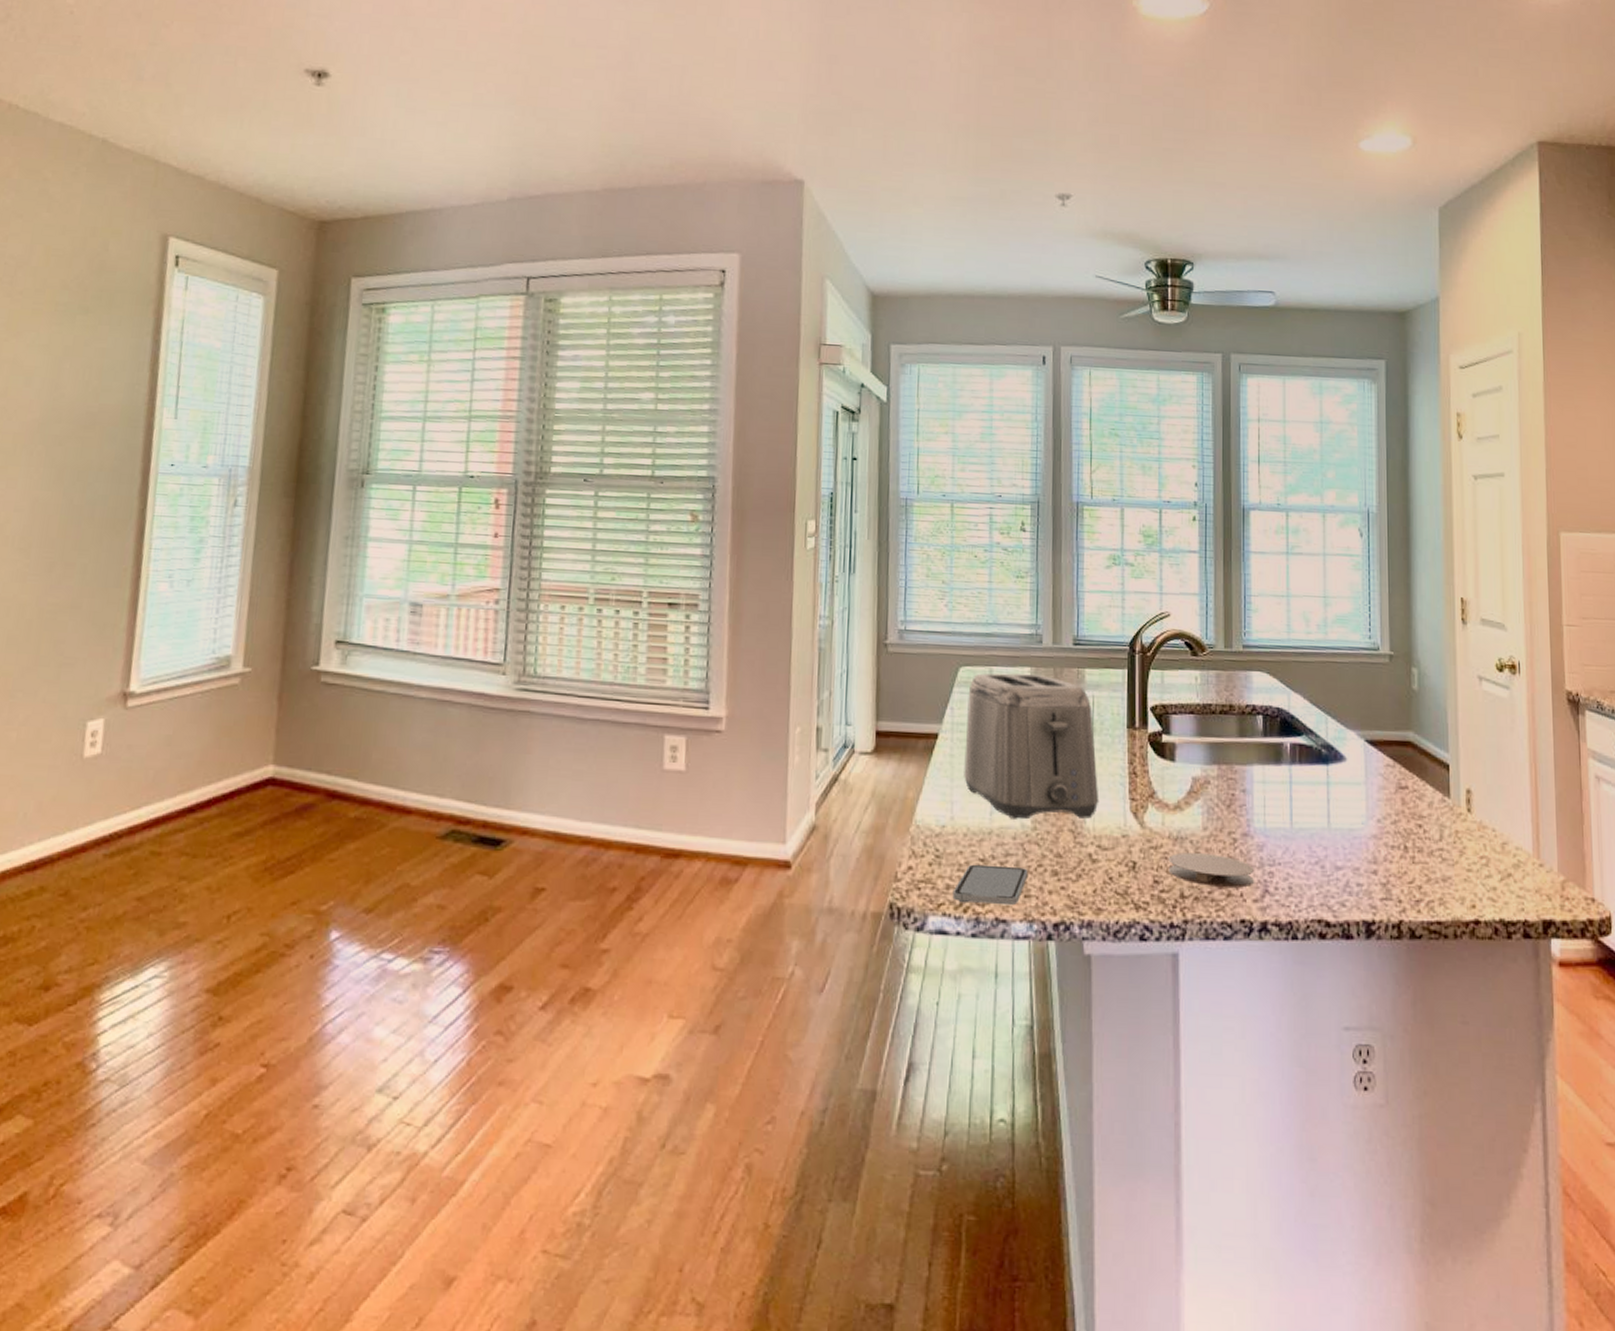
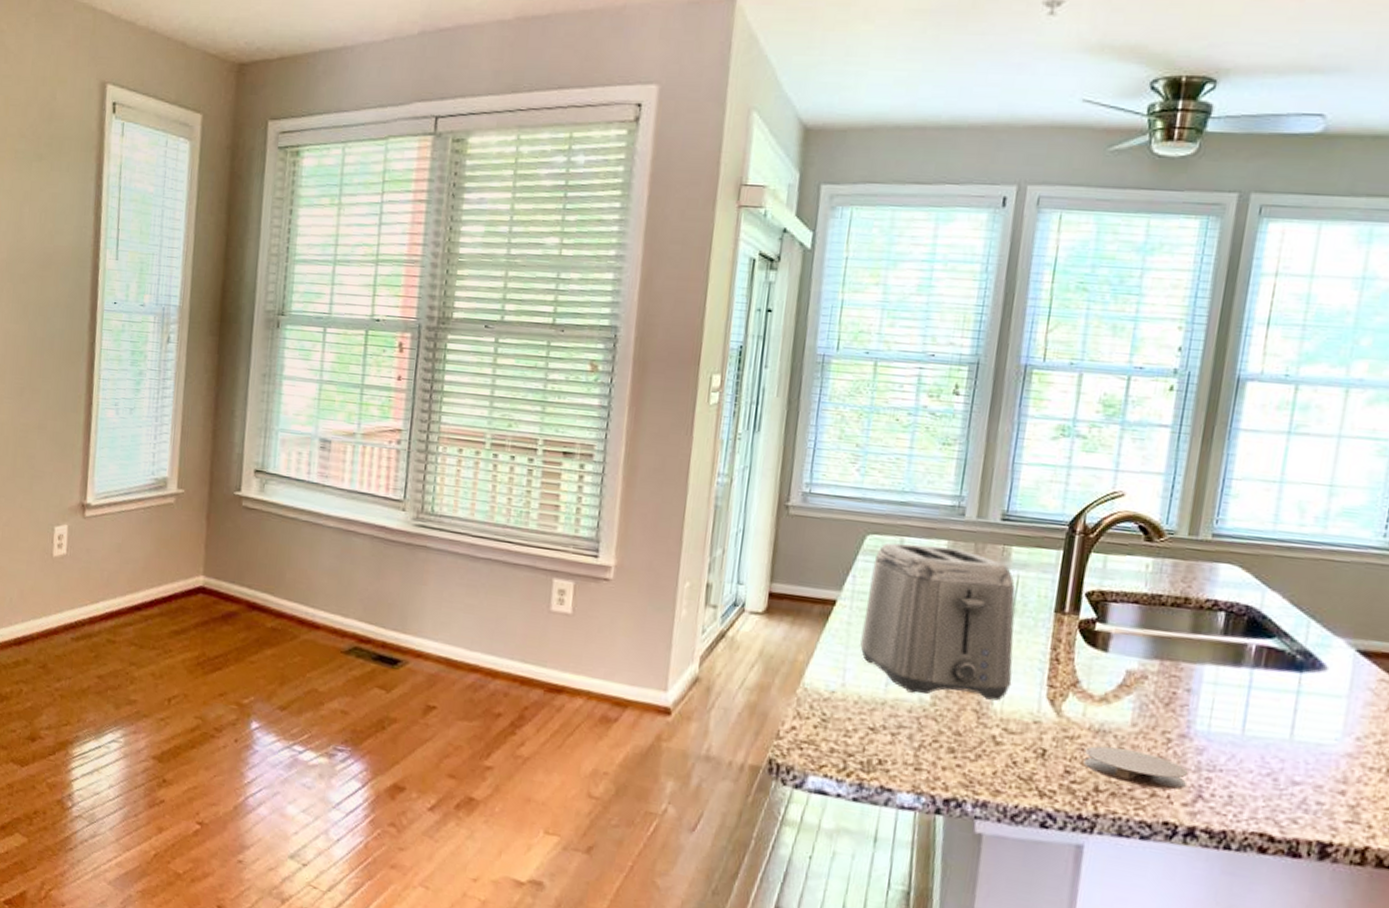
smartphone: present [952,864,1028,906] -> none [836,731,922,777]

